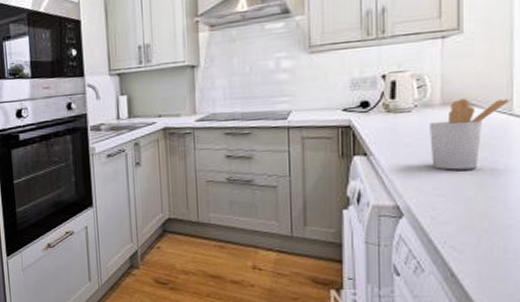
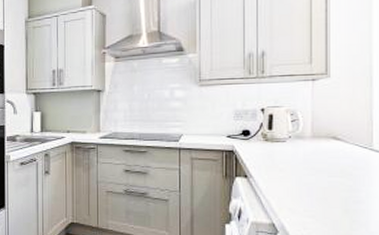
utensil holder: present [429,99,511,170] -> none [302,134,372,195]

